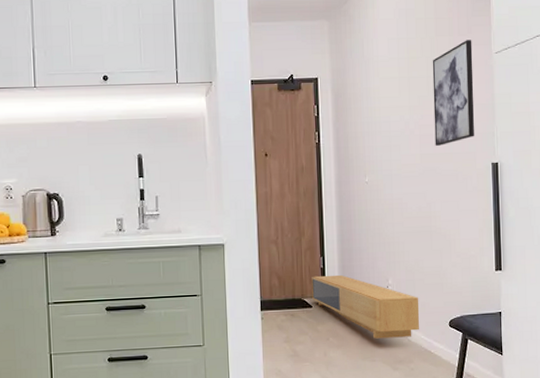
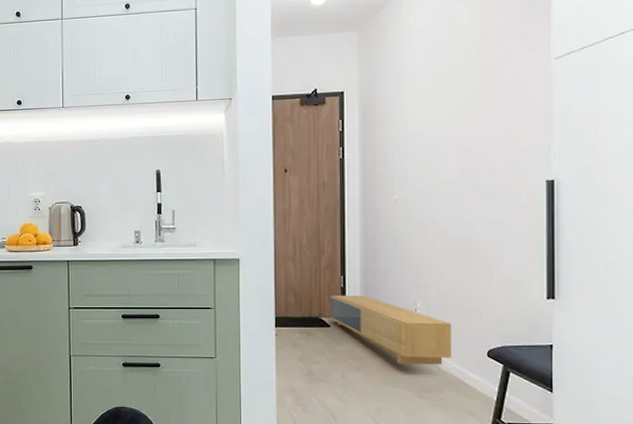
wall art: present [432,40,474,146] -> none [476,45,527,161]

